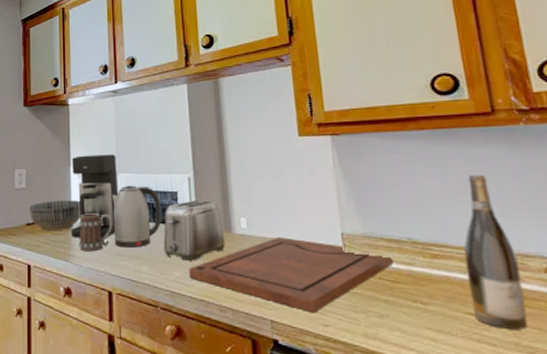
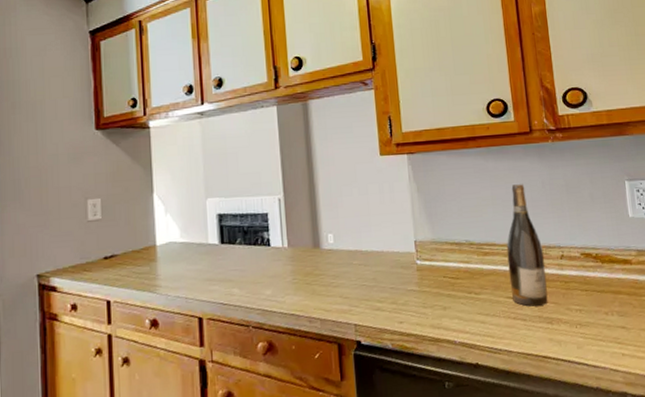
bowl: present [28,200,81,231] -> none [105,228,167,264]
coffee maker: present [71,154,119,238] -> none [155,179,208,268]
mug: present [79,213,113,252] -> none [164,239,203,281]
kettle: present [112,185,162,248] -> none [201,209,253,273]
toaster: present [163,199,225,261] -> none [254,219,314,279]
cutting board: present [188,237,393,313] -> none [279,248,455,313]

